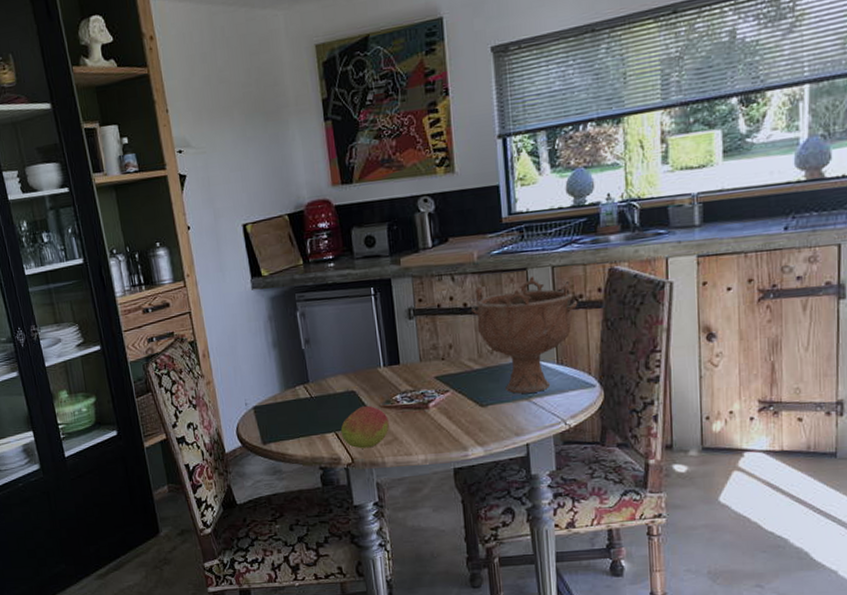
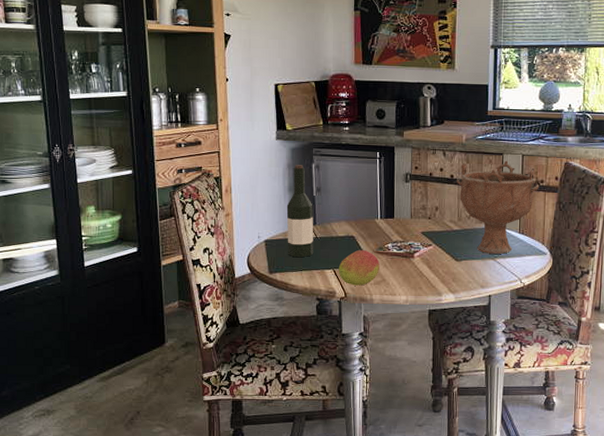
wine bottle: none [273,315,310,422] -> present [286,165,314,257]

